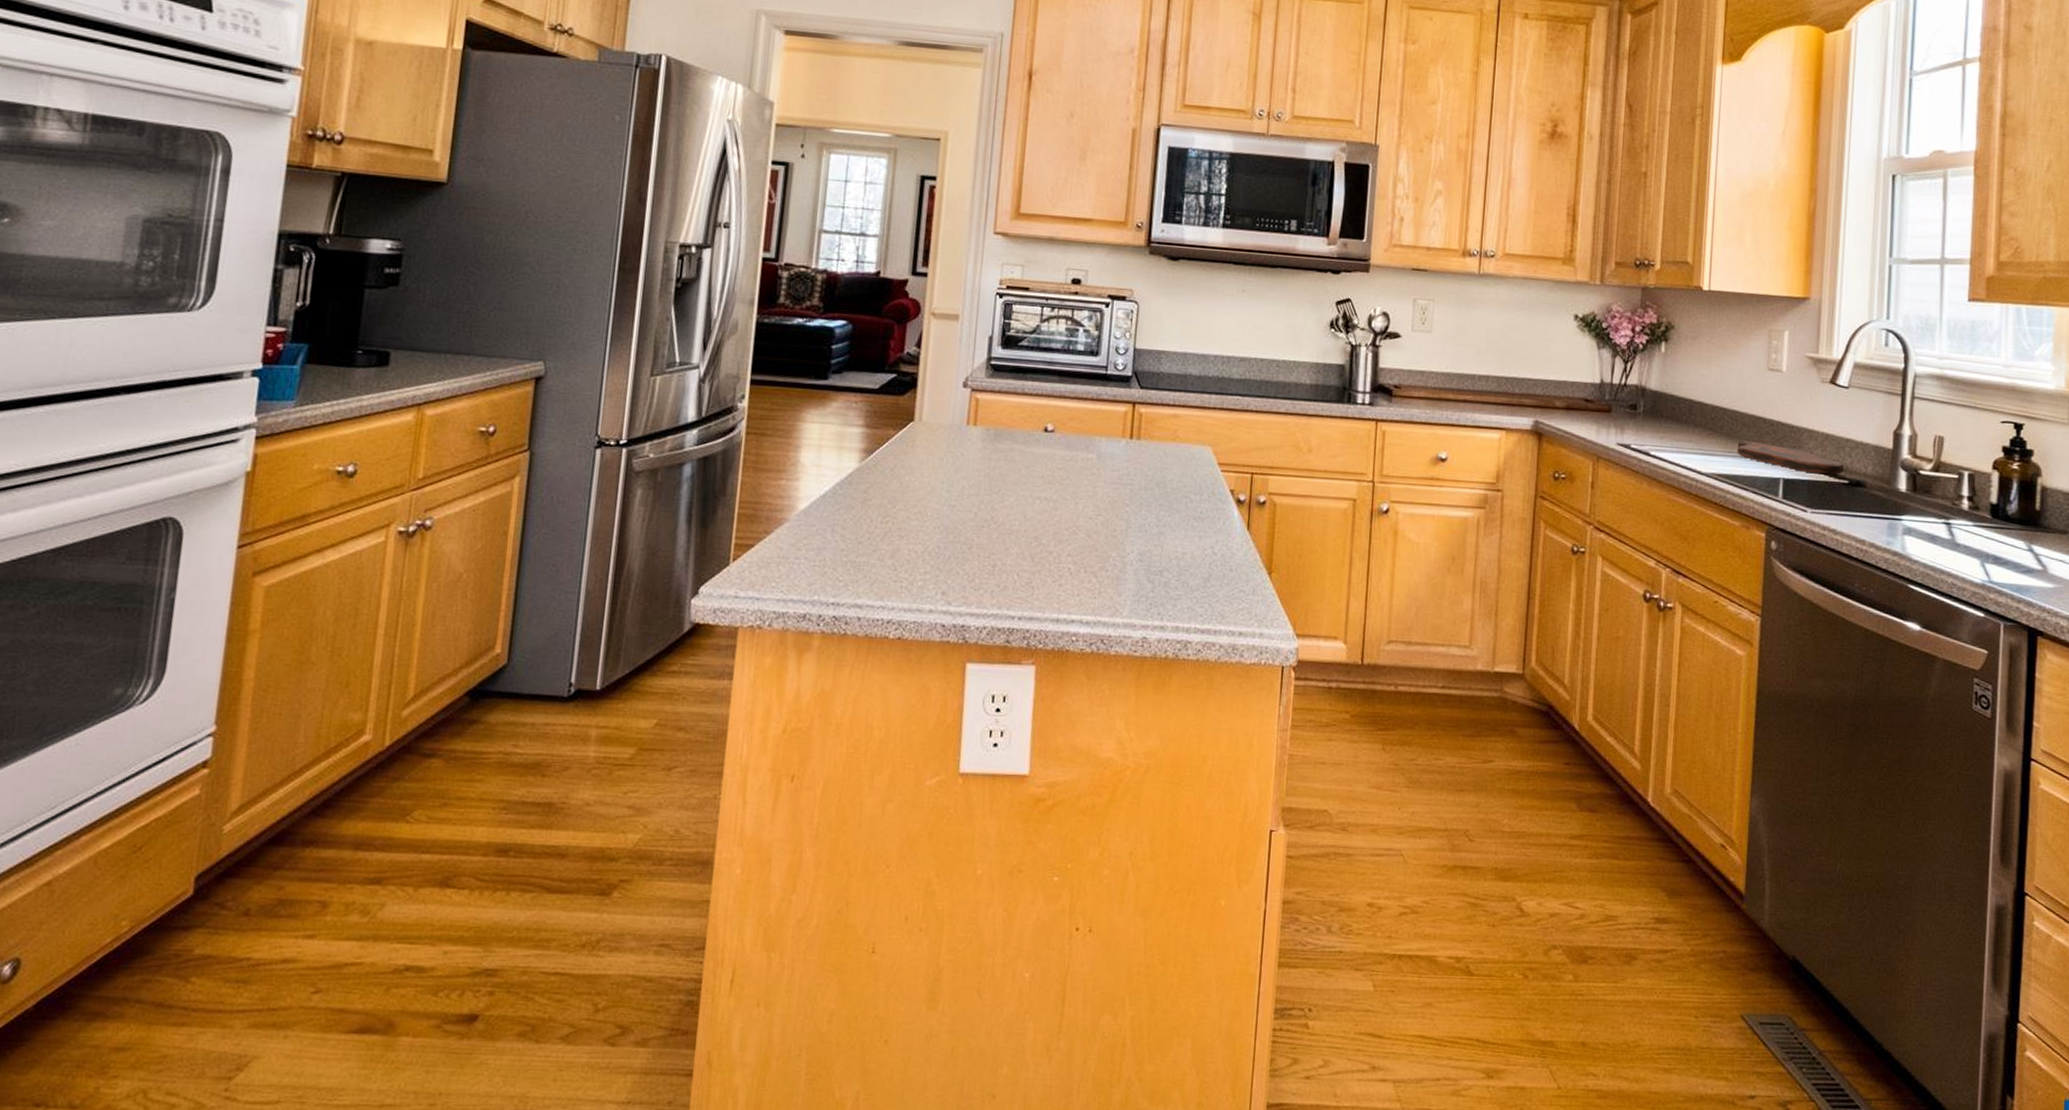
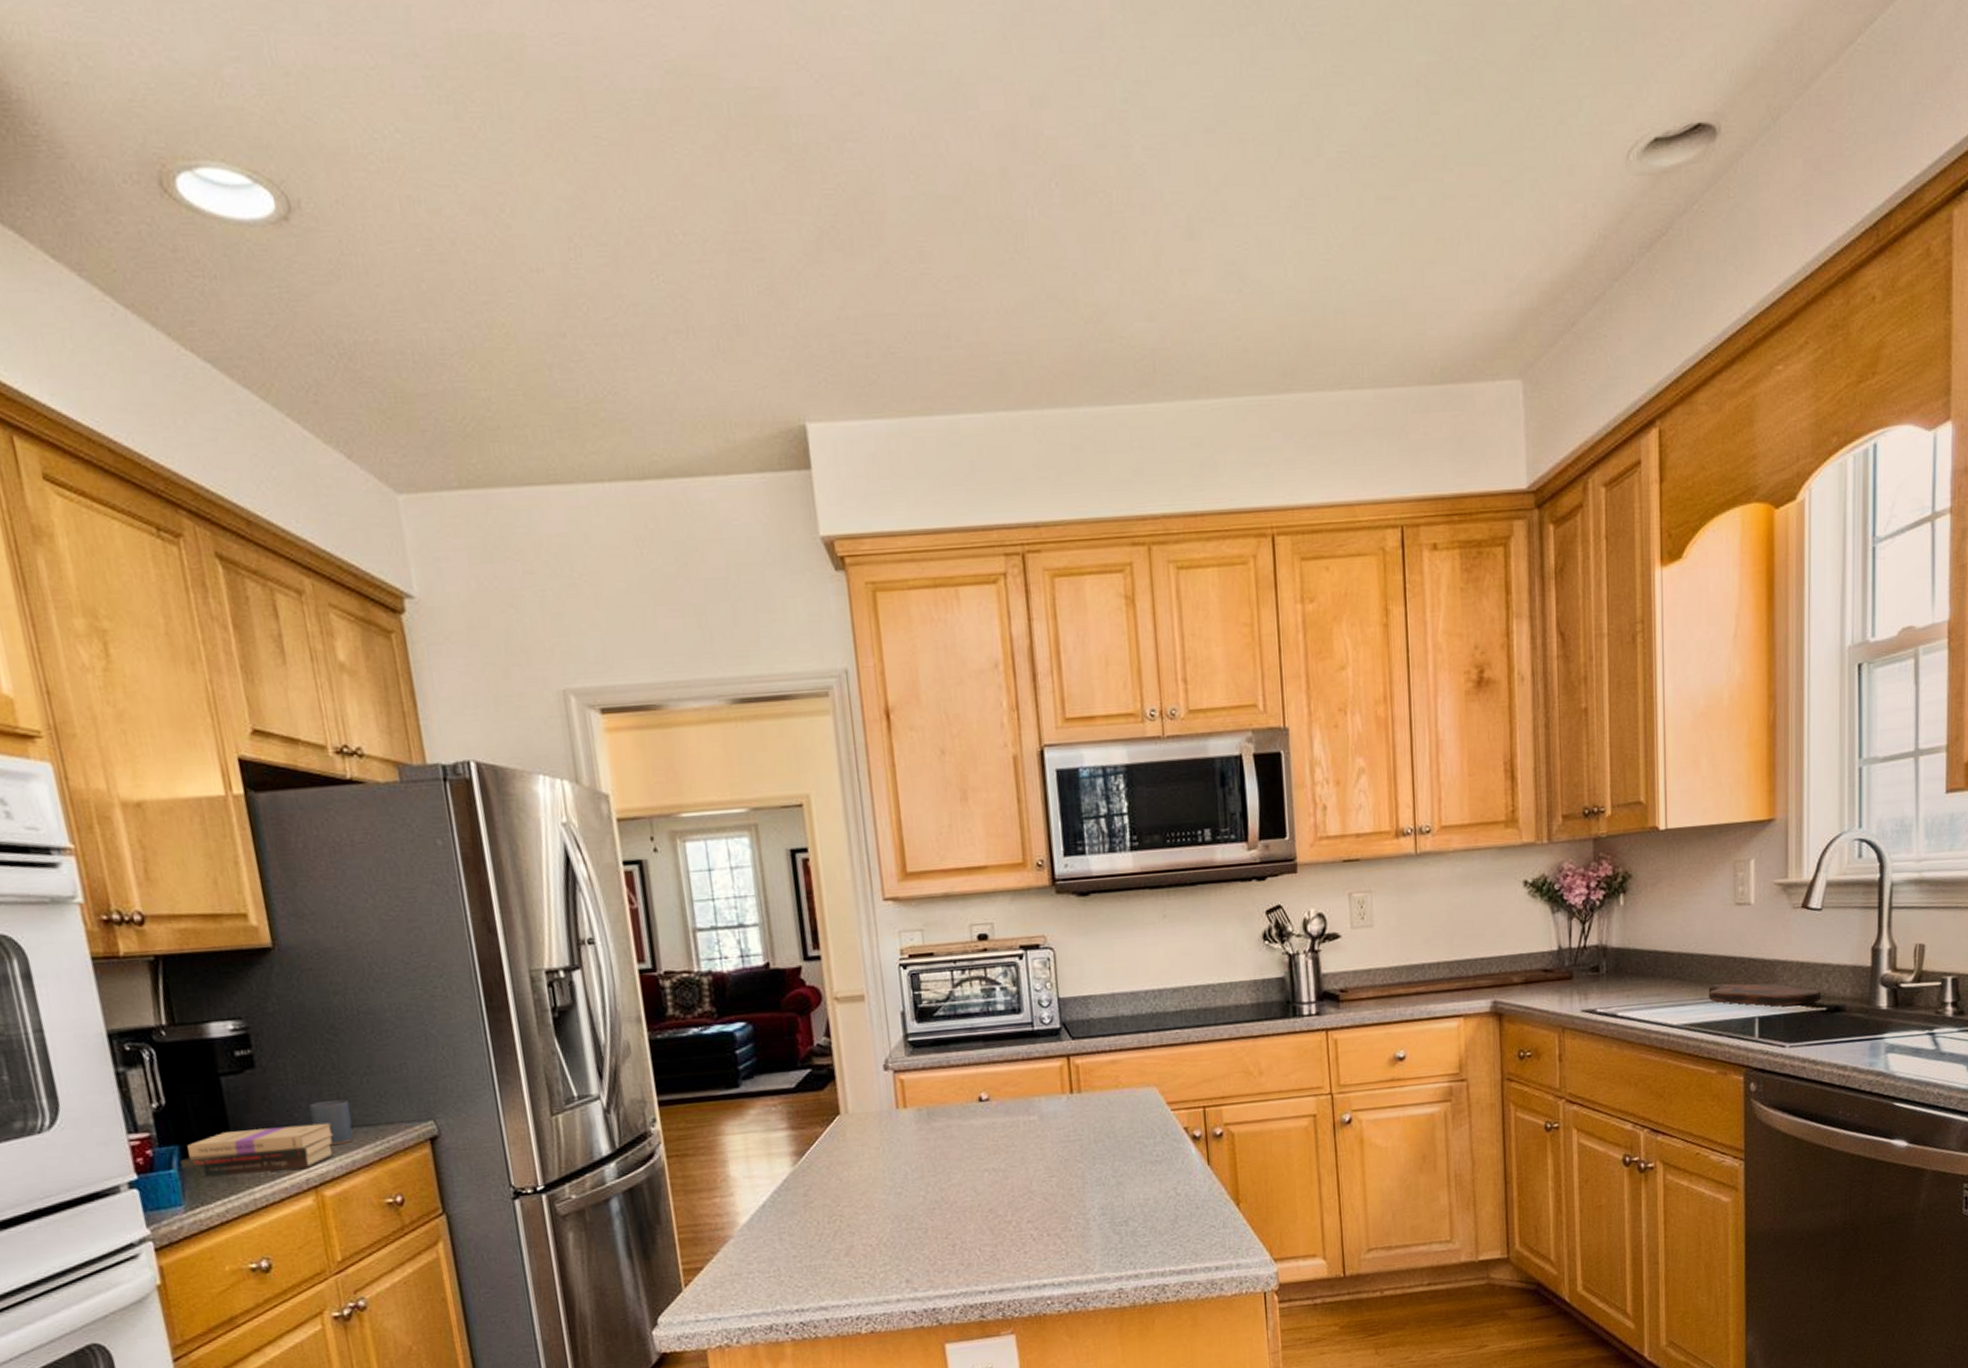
books: none [305,339,450,385] -> present [180,1122,333,1178]
mug: none [434,326,473,370] -> present [308,1100,353,1146]

